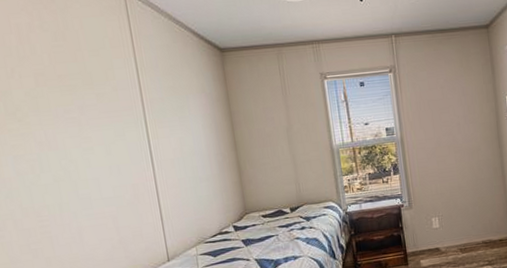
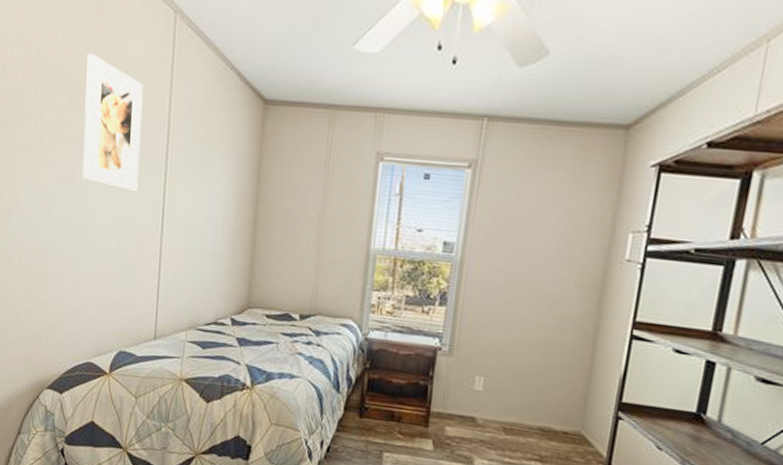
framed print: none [45,34,122,144] -> present [82,53,143,191]

